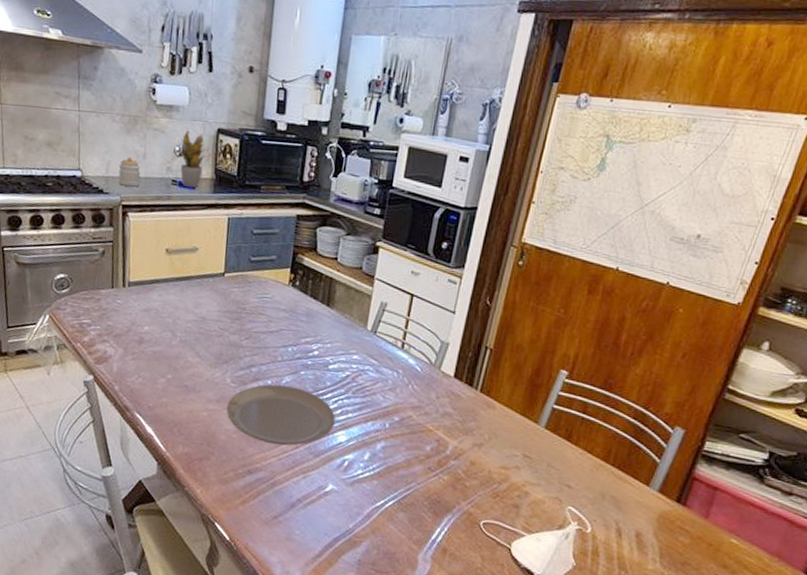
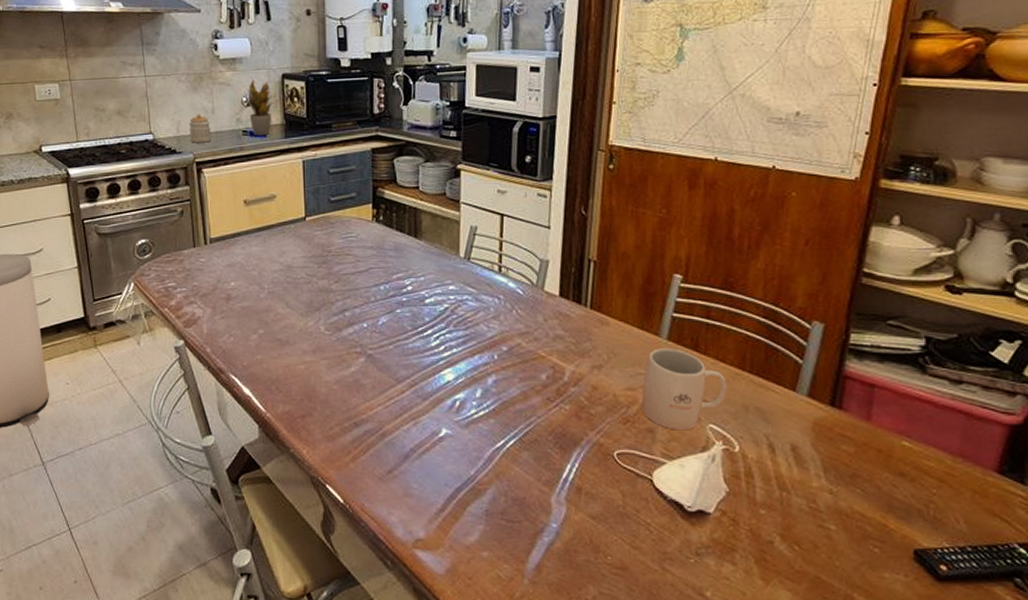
plate: present [226,384,335,446] -> none [324,327,439,392]
mug: none [511,434,591,510] -> present [641,348,727,431]

